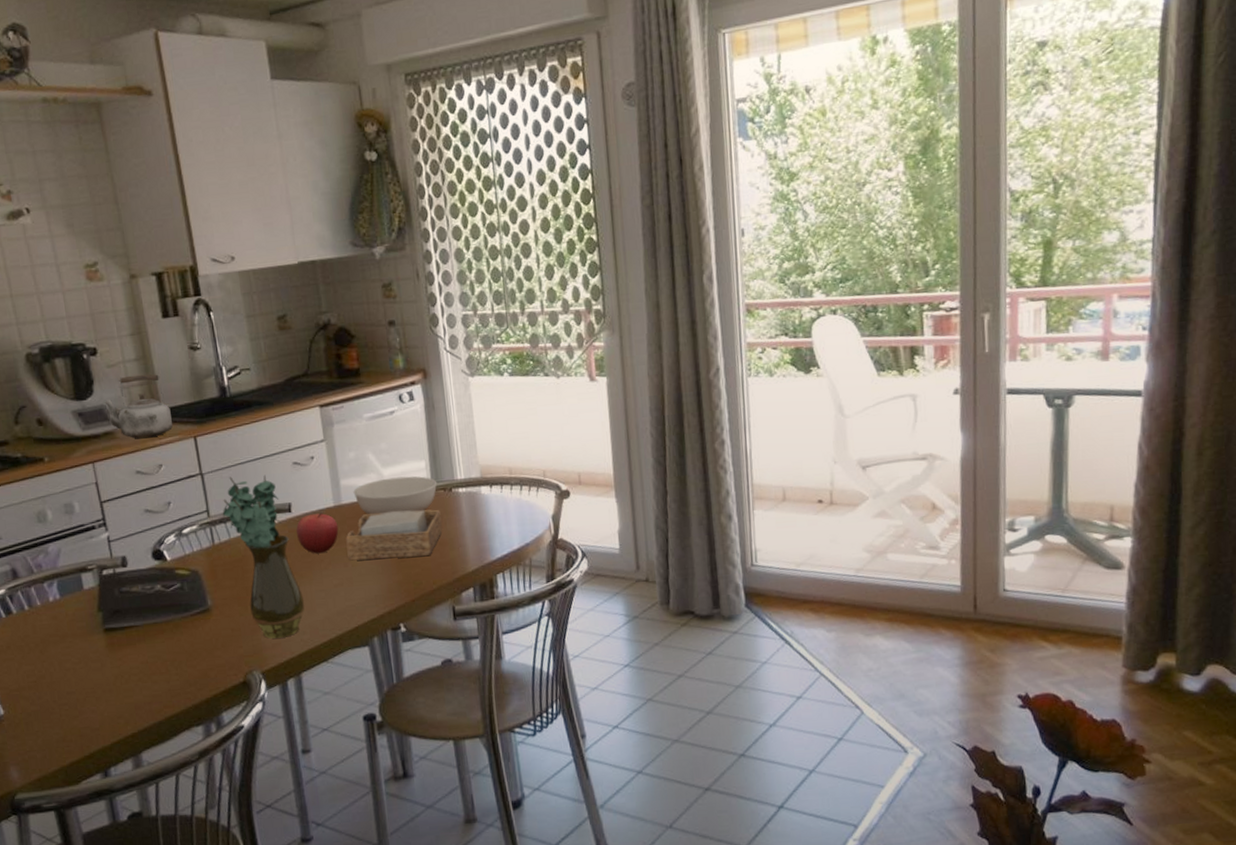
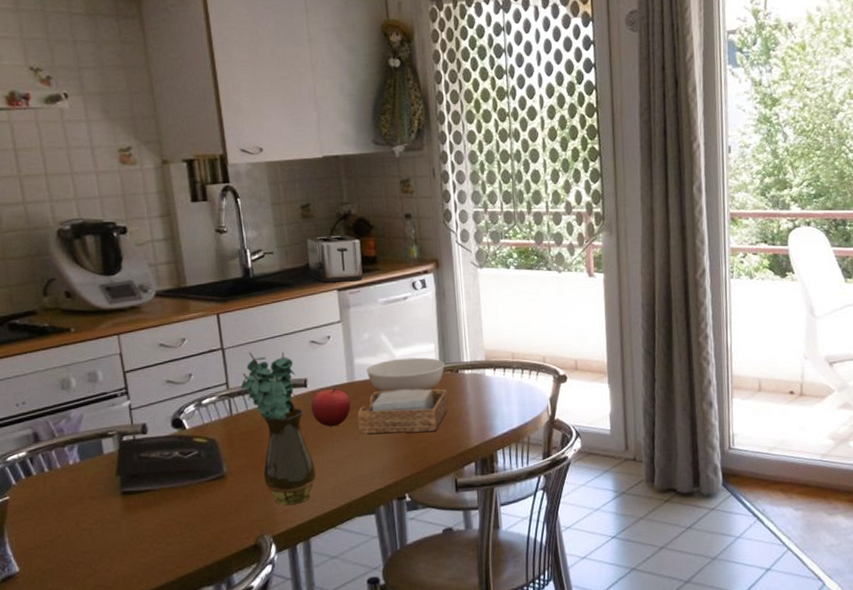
kettle: present [102,372,173,439] -> none [130,252,197,314]
toaster: none [285,346,346,400] -> present [307,234,363,283]

